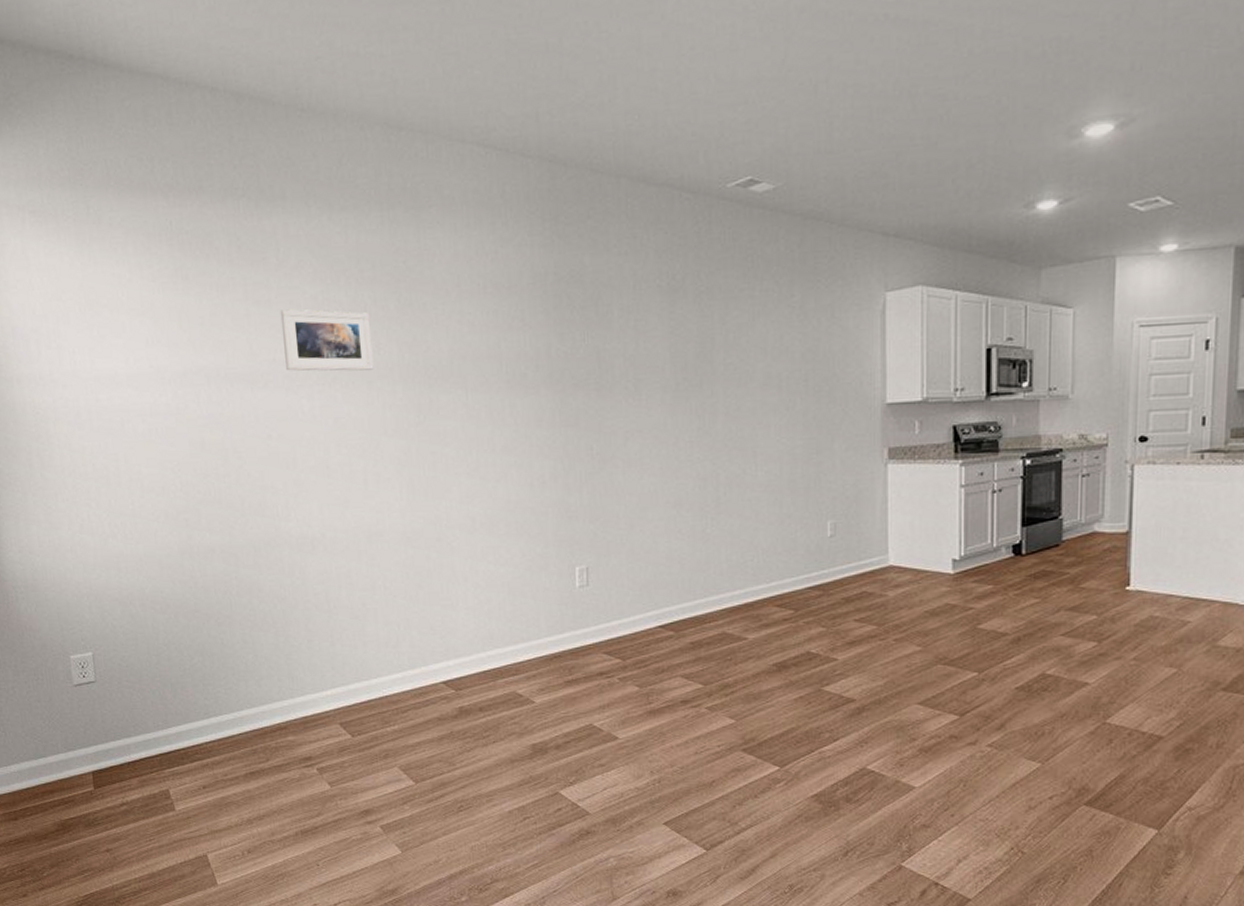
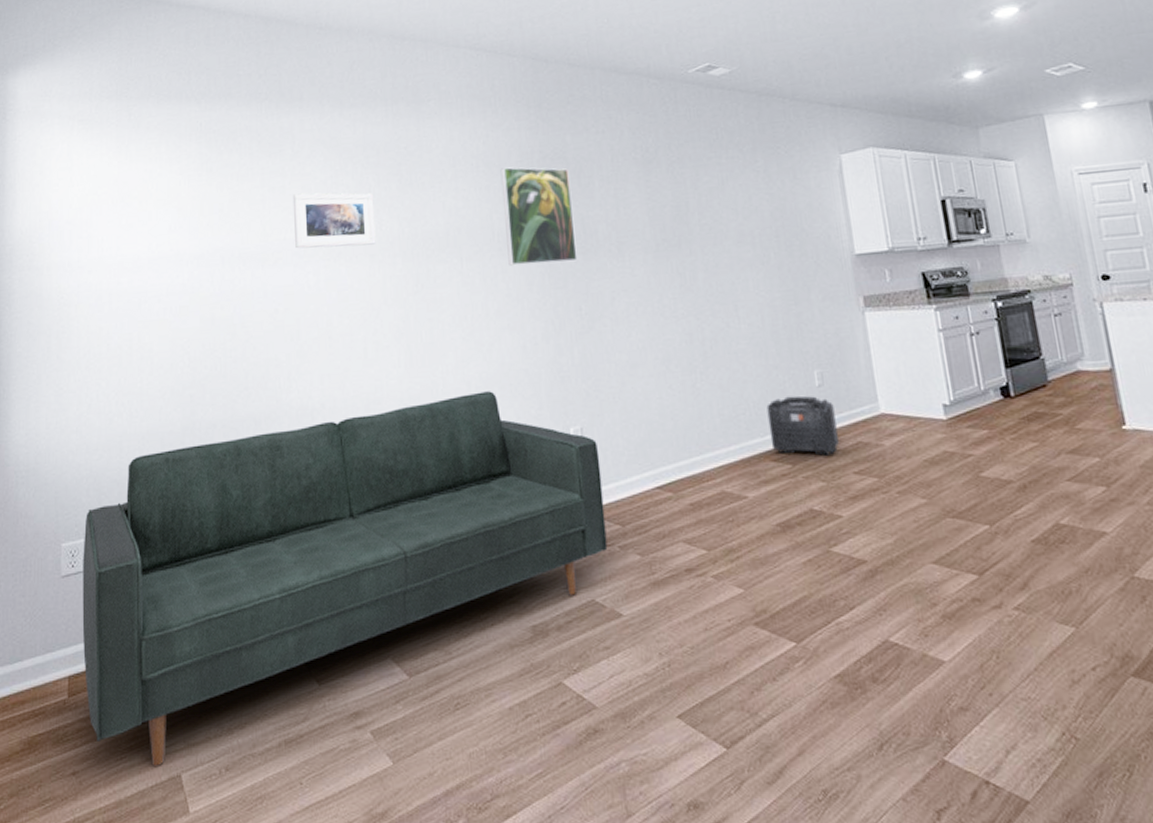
sofa: none [91,528,608,847] -> present [82,391,608,766]
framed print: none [510,289,591,400] -> present [500,167,578,266]
backpack: none [775,545,843,603] -> present [766,396,839,456]

